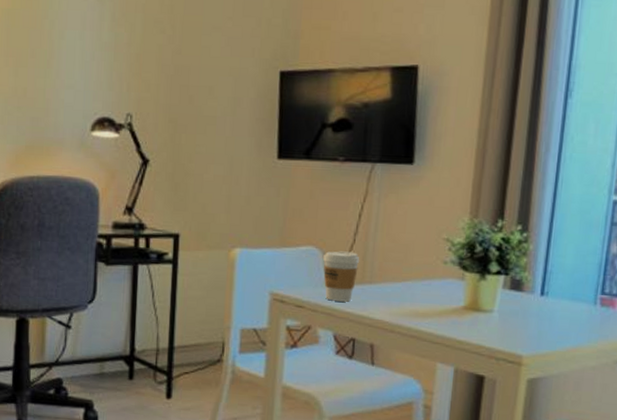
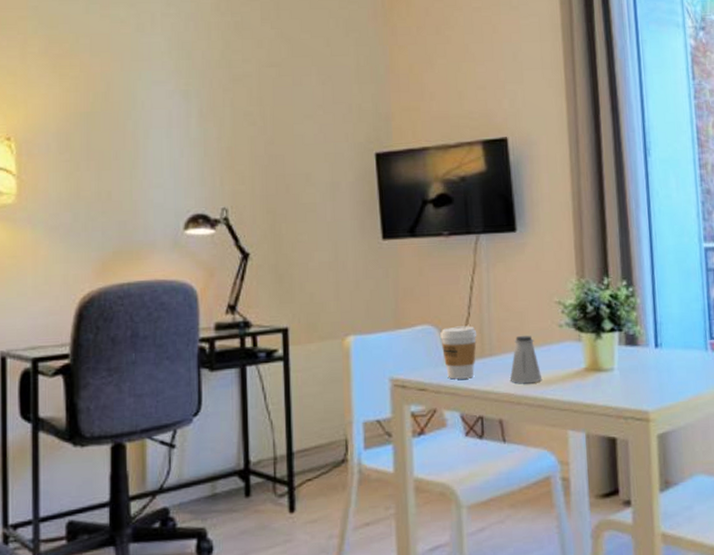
saltshaker: none [386,268,419,314] -> present [509,336,543,384]

